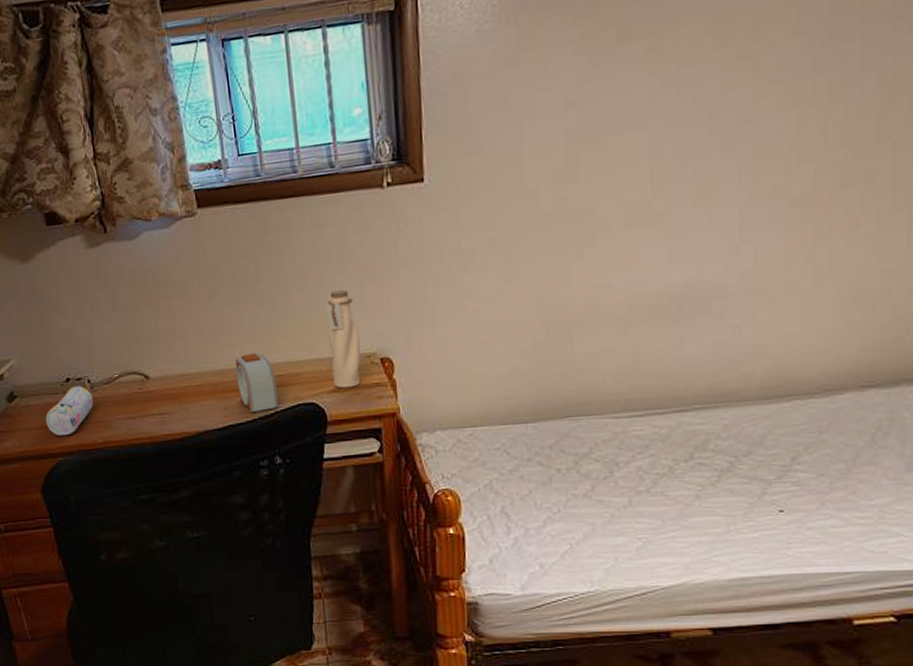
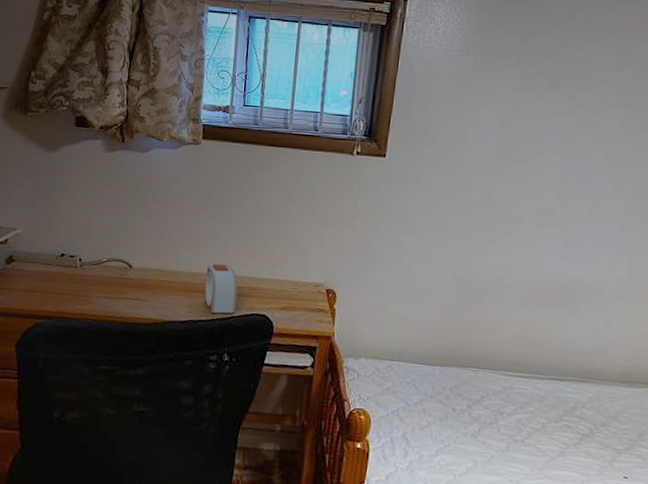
pencil case: present [45,385,94,436] -> none [34,261,80,302]
water bottle: present [326,289,361,388] -> none [284,227,313,309]

